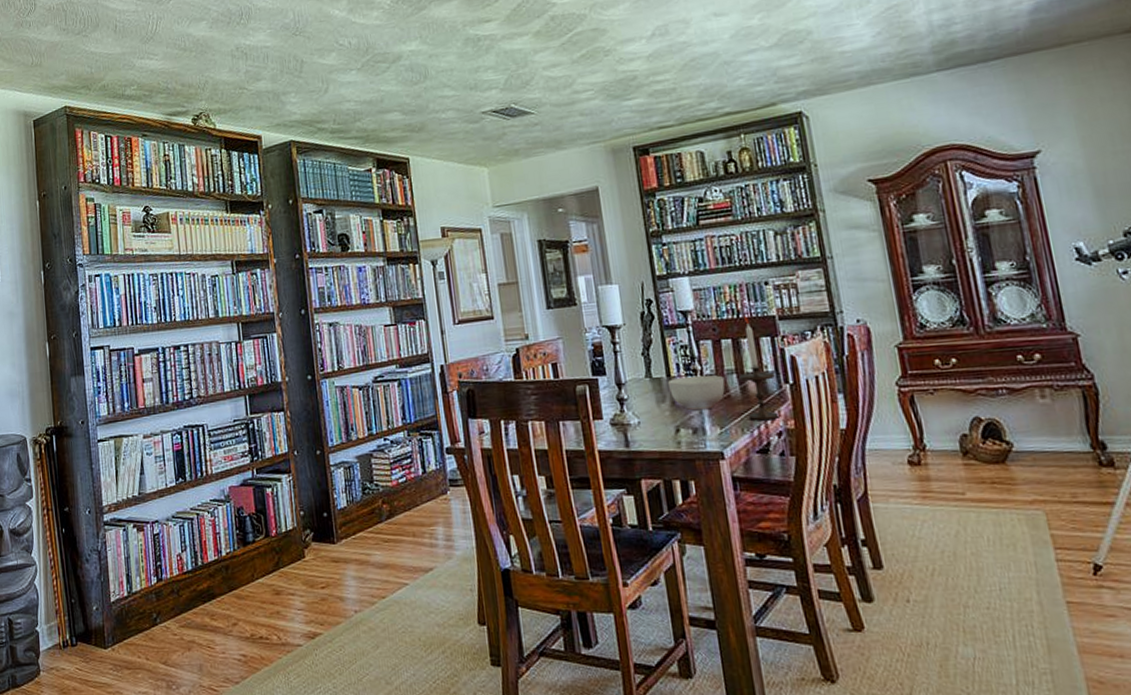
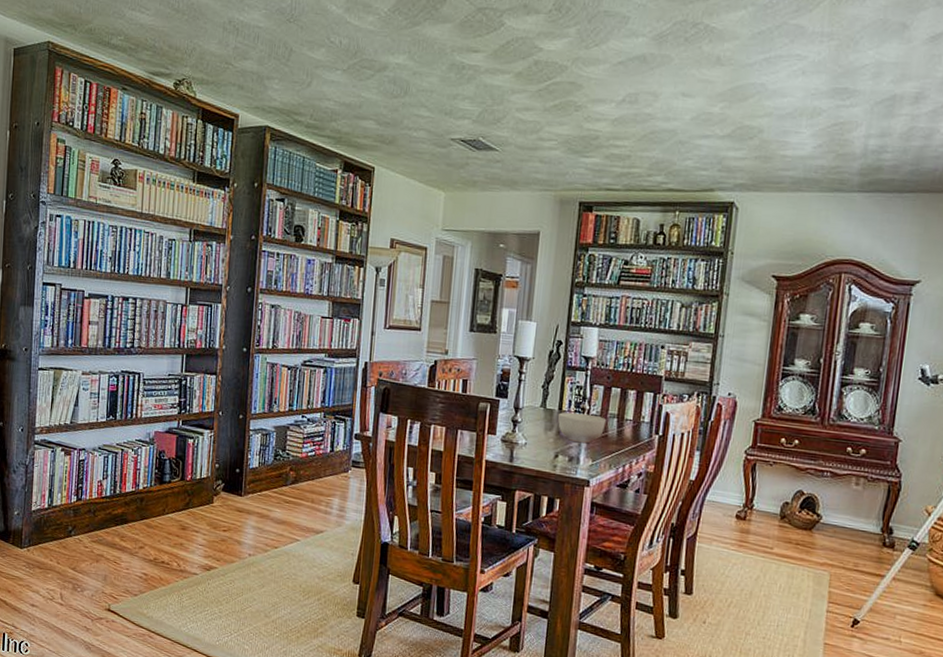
candlestick: present [739,315,779,421] -> none [617,370,649,462]

